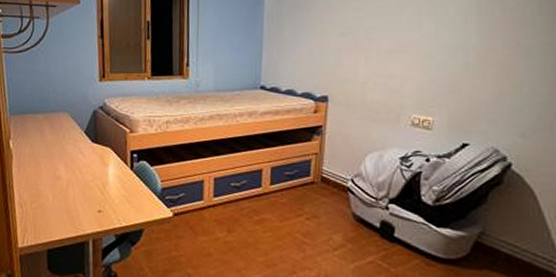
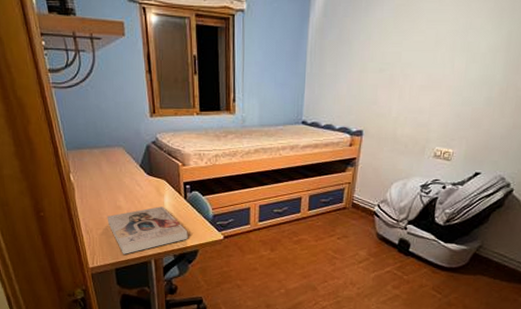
book: none [44,177,133,233] -> present [107,206,188,254]

